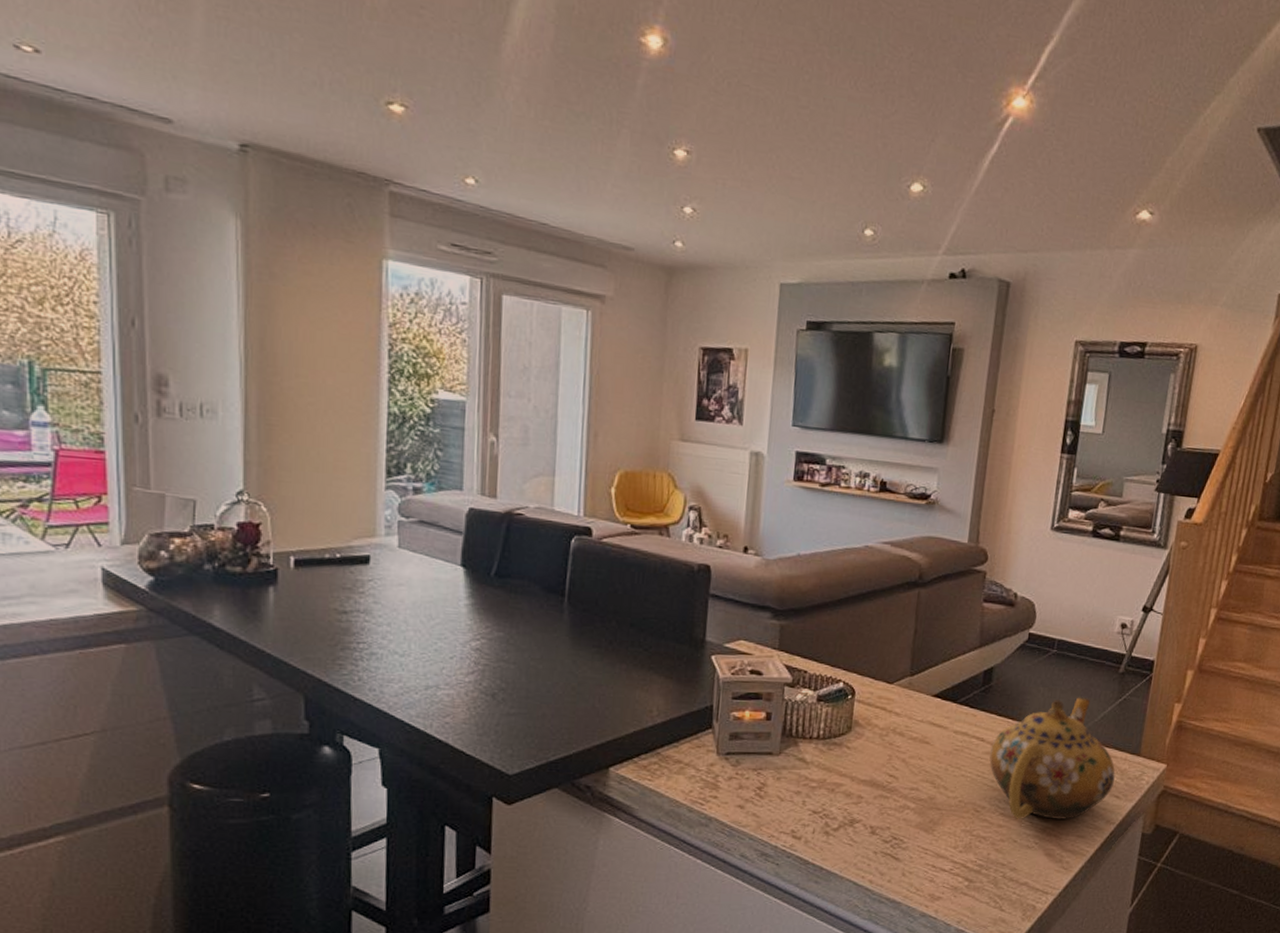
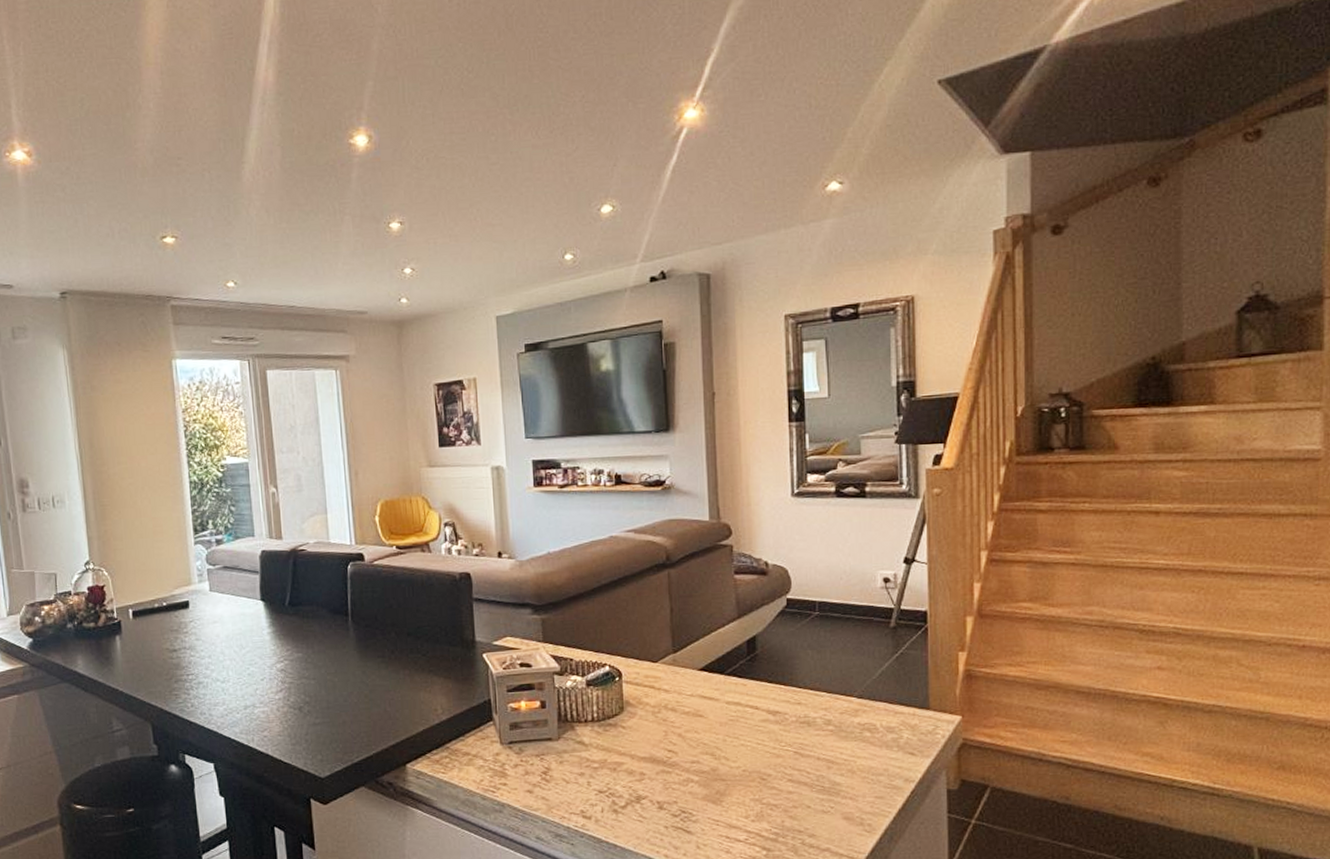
teapot: present [989,696,1116,821] -> none [767,655,906,784]

